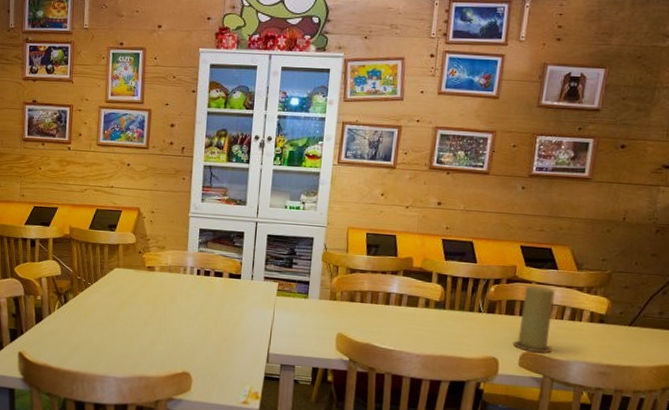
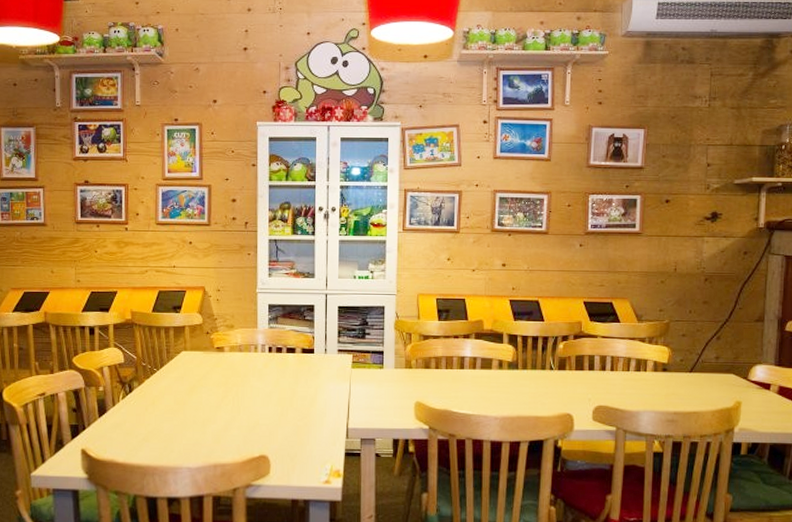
candle: present [512,285,556,354] -> none [584,339,622,406]

